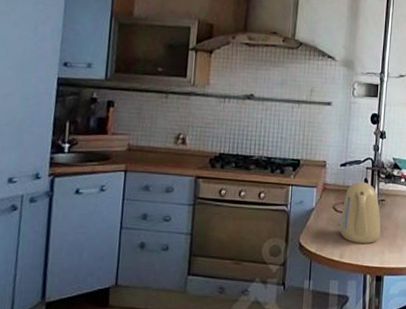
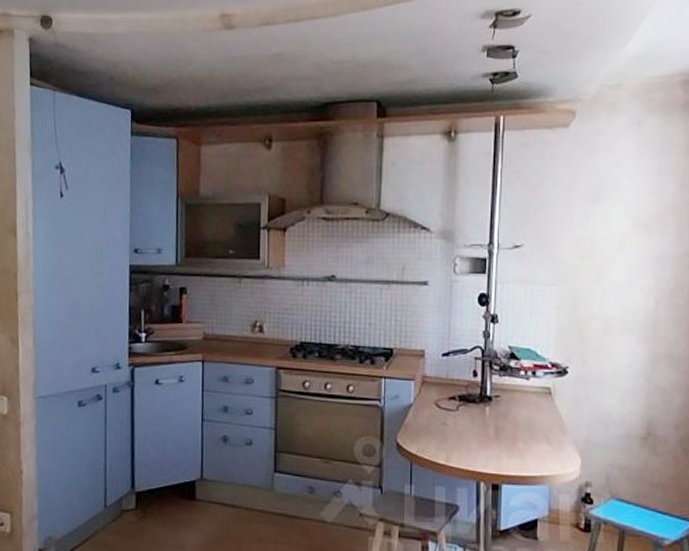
kettle: present [340,181,381,243] -> none [445,374,496,446]

